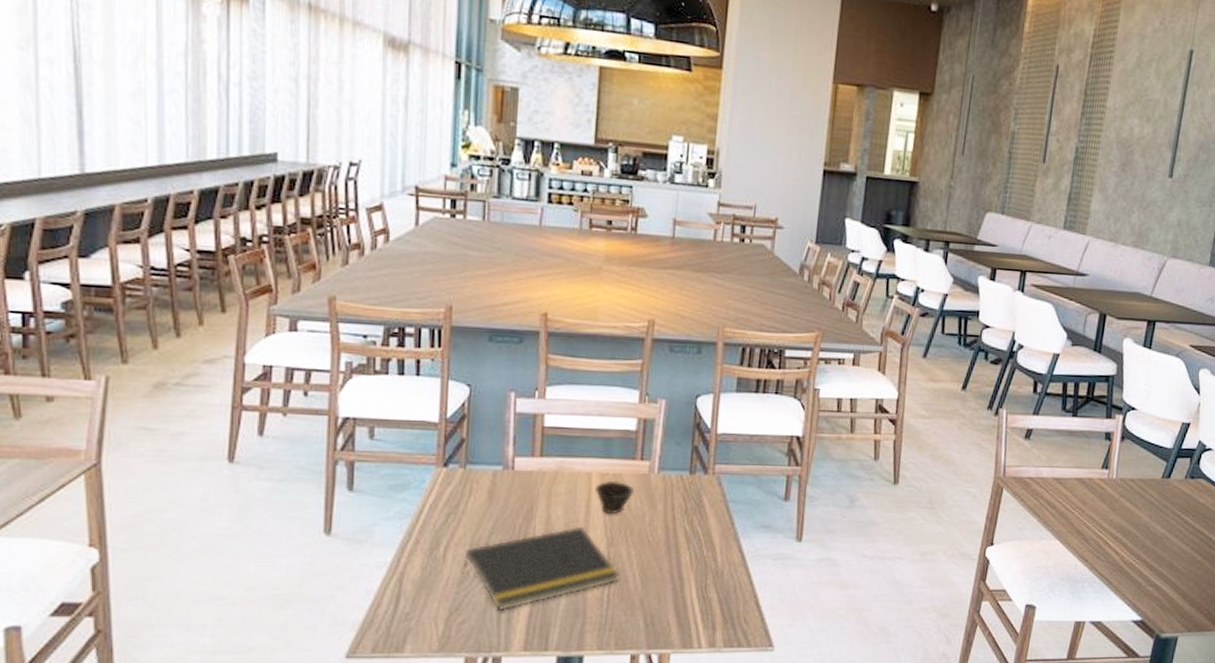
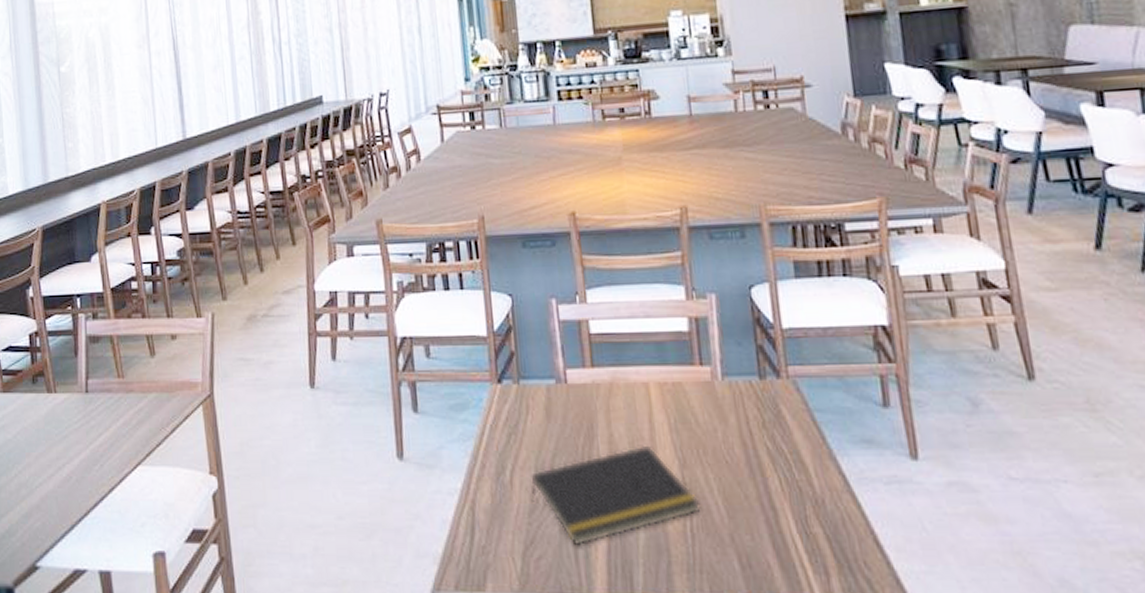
cup: present [595,480,635,515] -> none [655,390,700,431]

